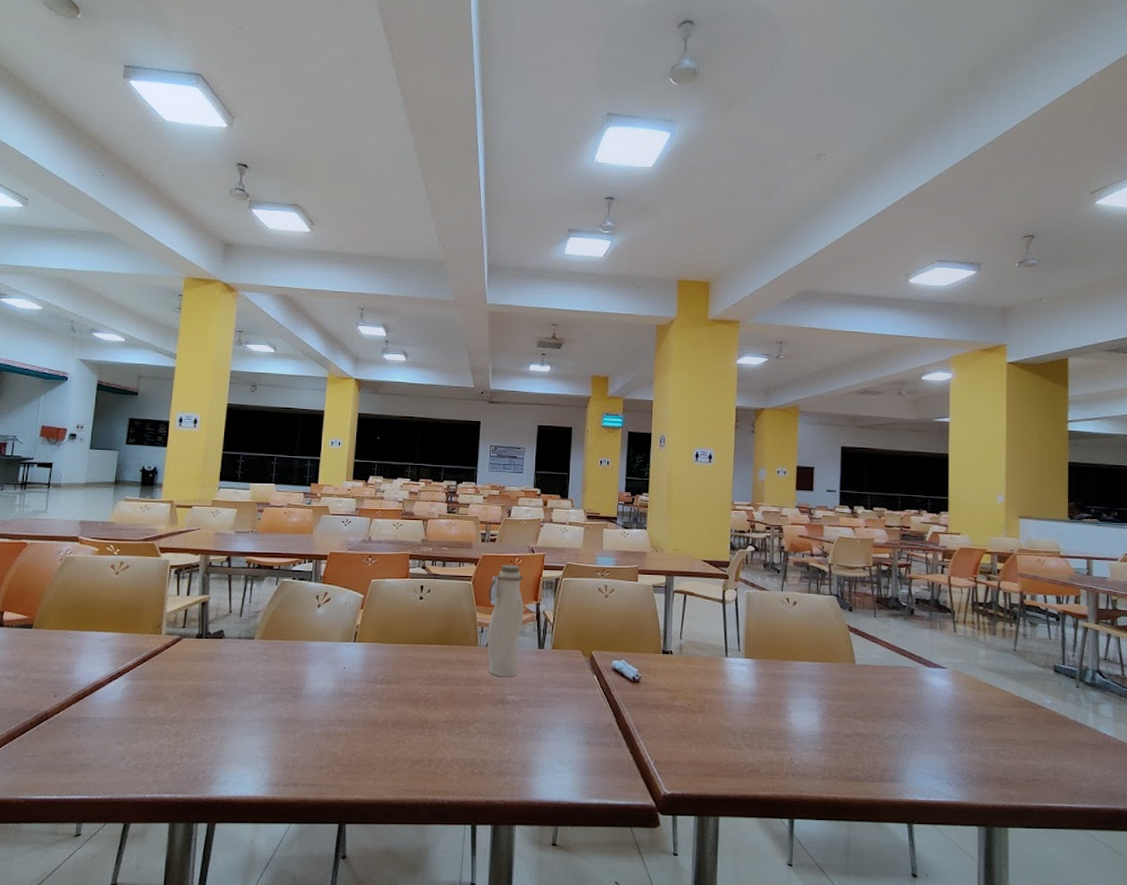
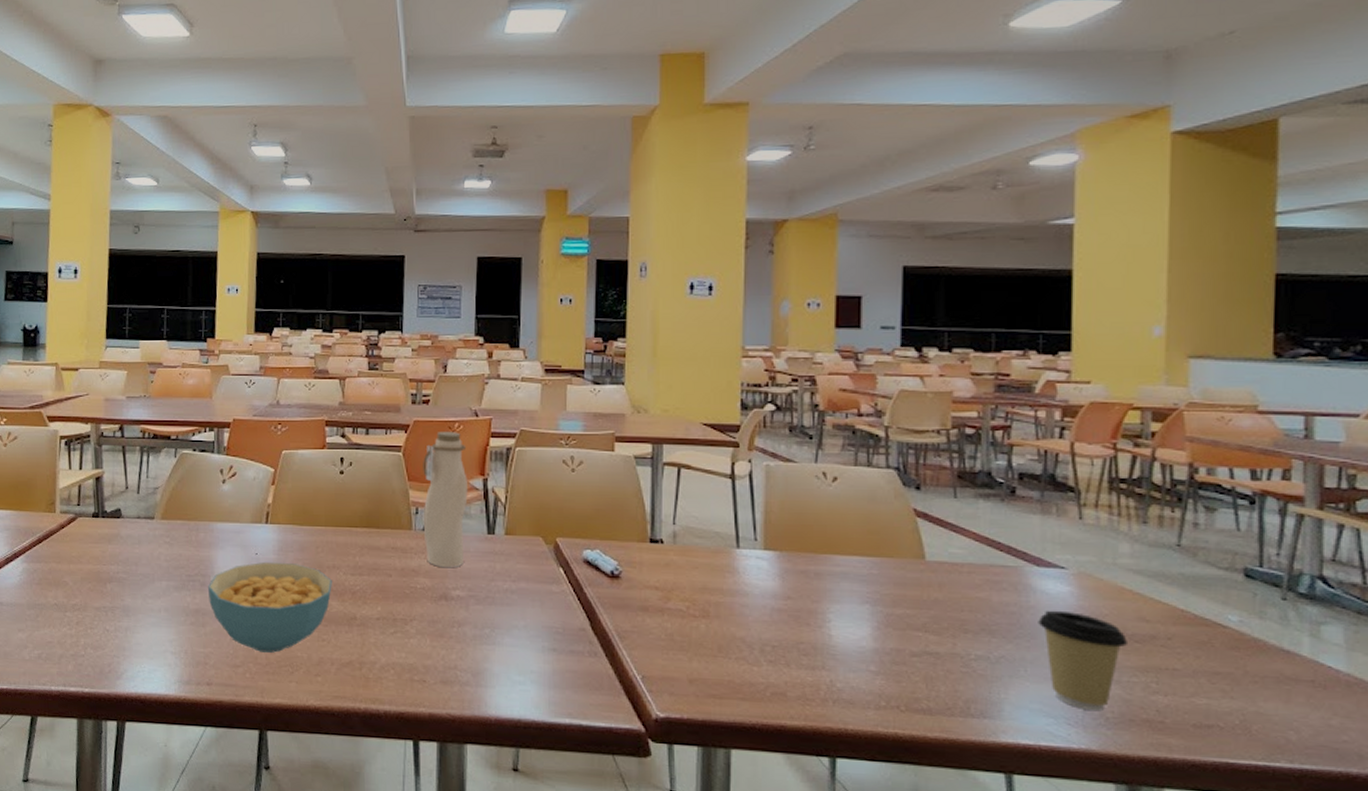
cereal bowl: none [299,675,410,754] -> present [207,561,333,653]
coffee cup: none [928,699,984,773] -> present [1038,610,1127,712]

